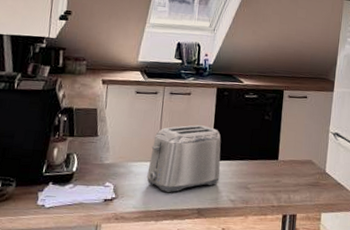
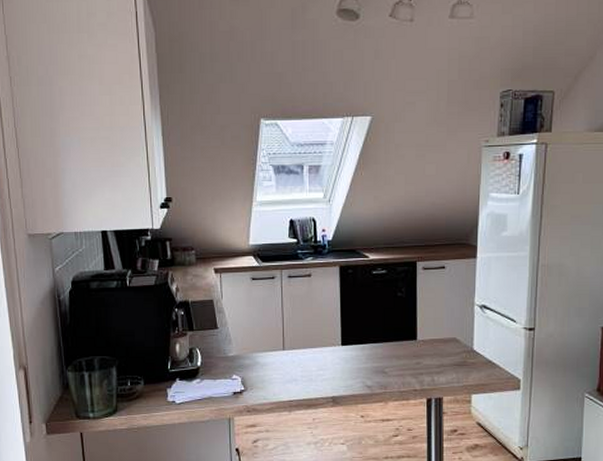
toaster: present [147,125,221,193] -> none [274,309,353,382]

